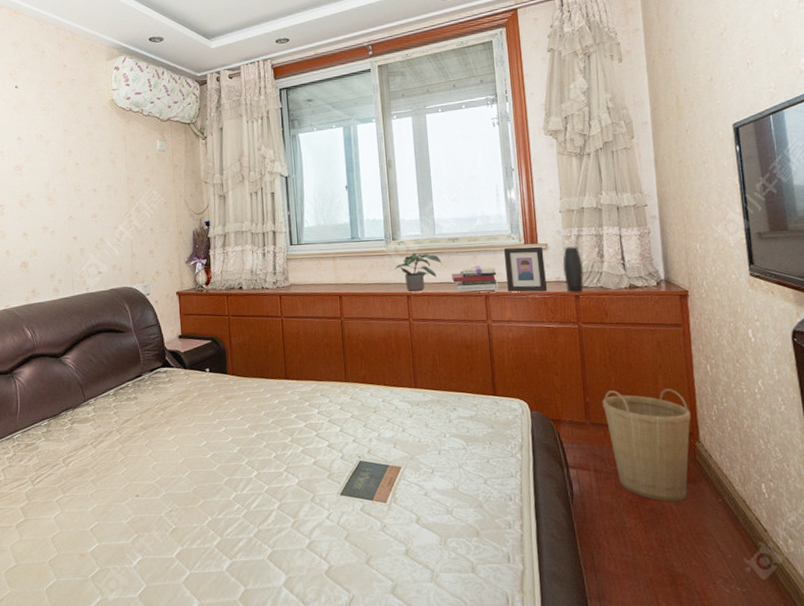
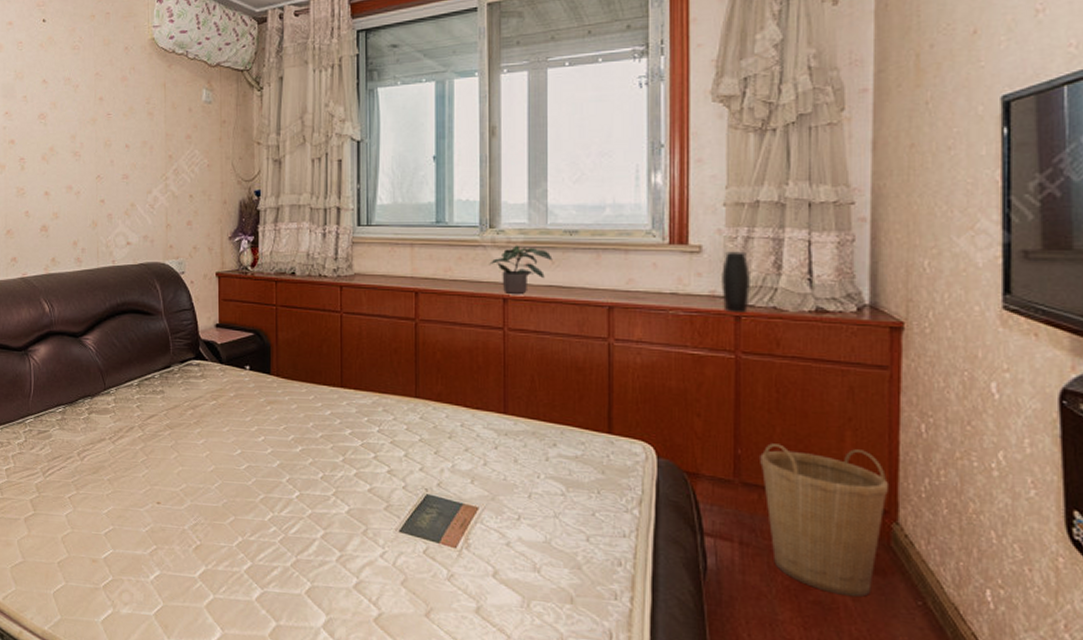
books: present [451,265,499,293] -> none [564,267,628,303]
picture frame: present [503,246,548,293] -> none [639,248,697,308]

